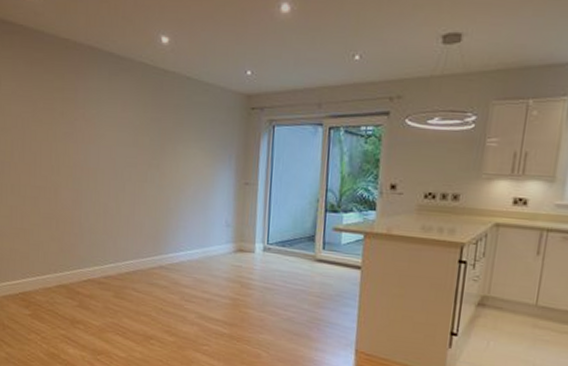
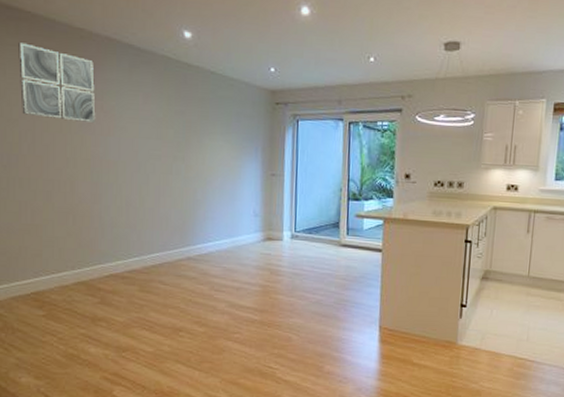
wall art: none [12,55,78,131] -> present [18,42,96,123]

